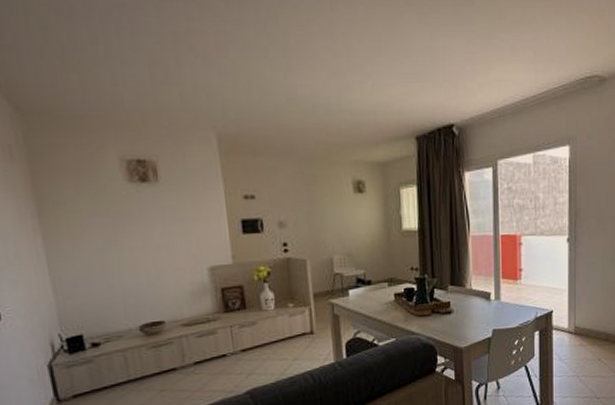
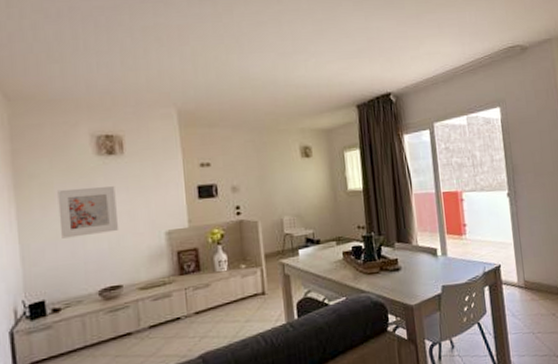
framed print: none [87,217,158,272] -> present [57,186,119,239]

